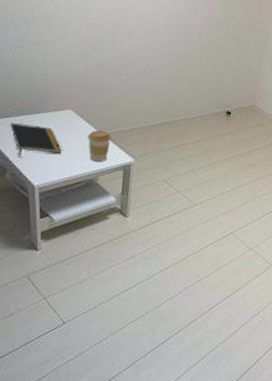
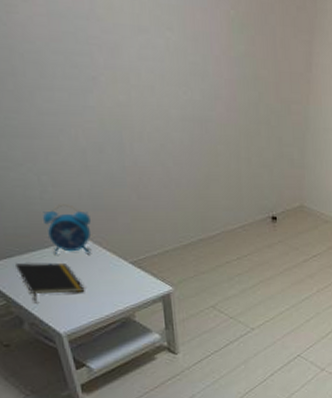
alarm clock: none [40,80,78,122] -> present [42,204,92,254]
coffee cup: present [87,130,111,163] -> none [112,258,141,297]

